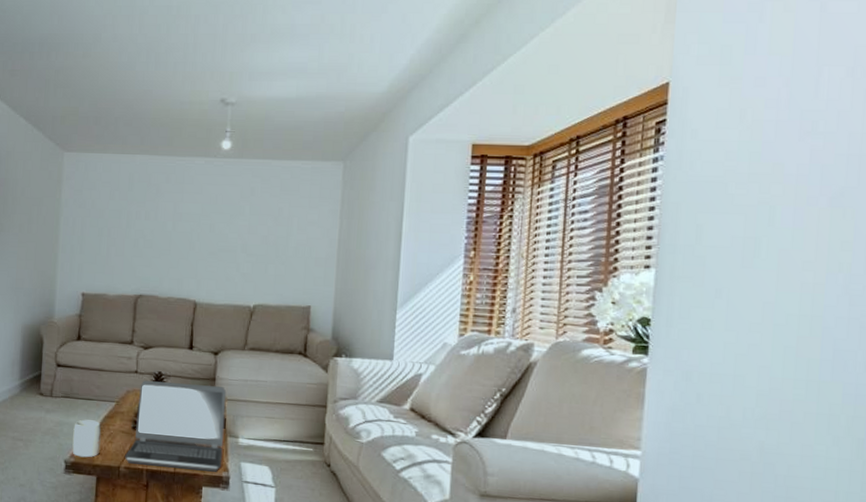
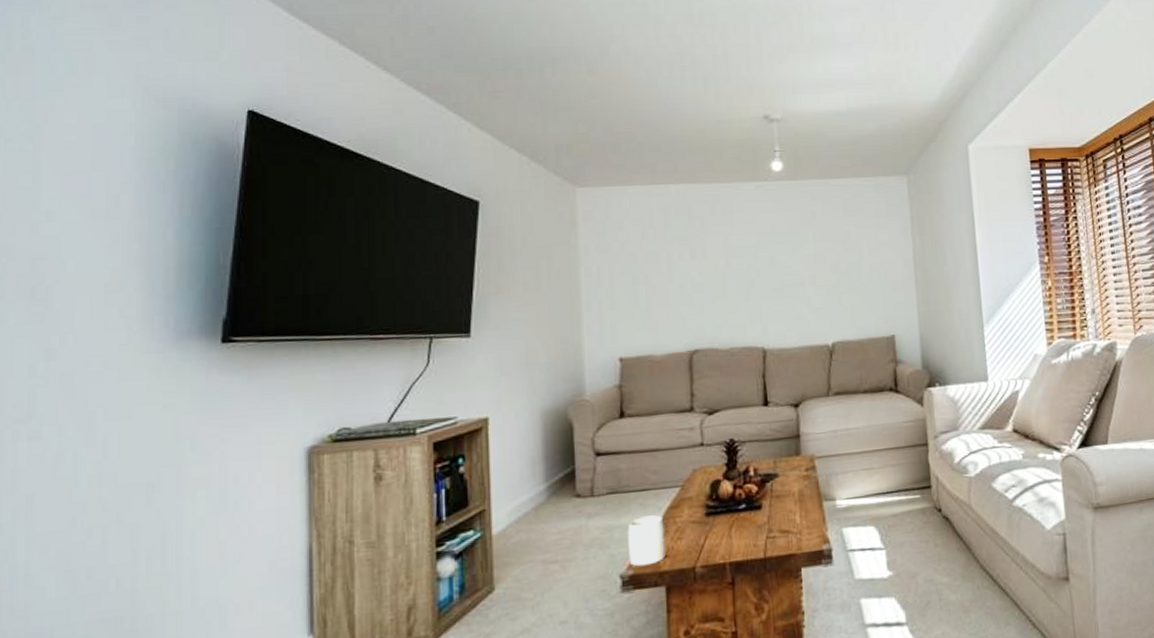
laptop computer: present [124,380,227,472] -> none [699,443,821,560]

